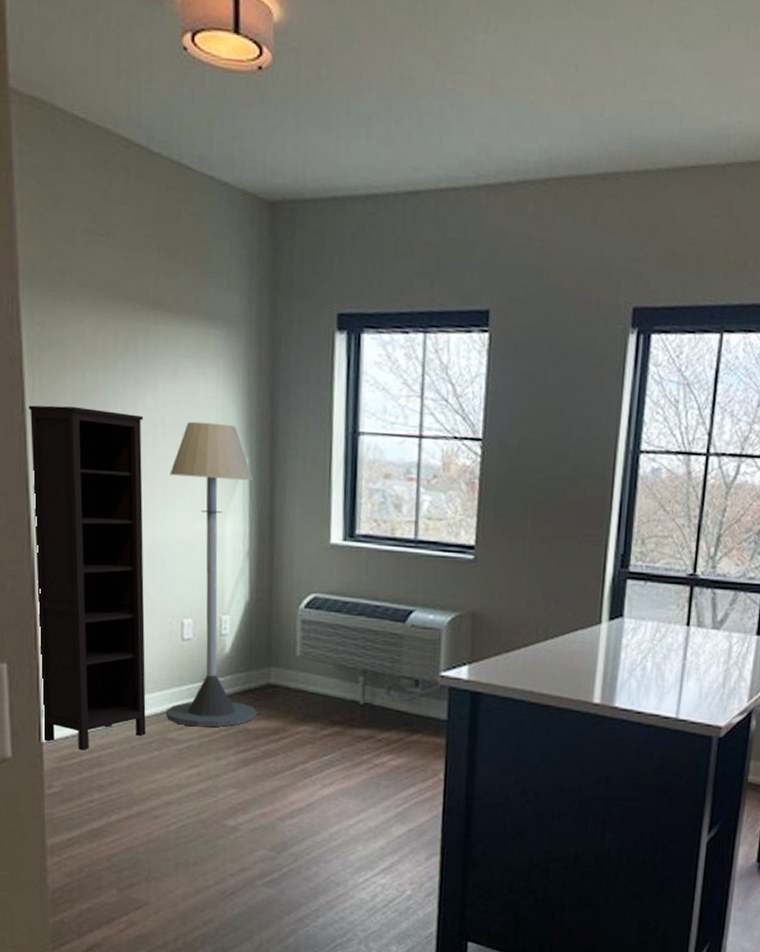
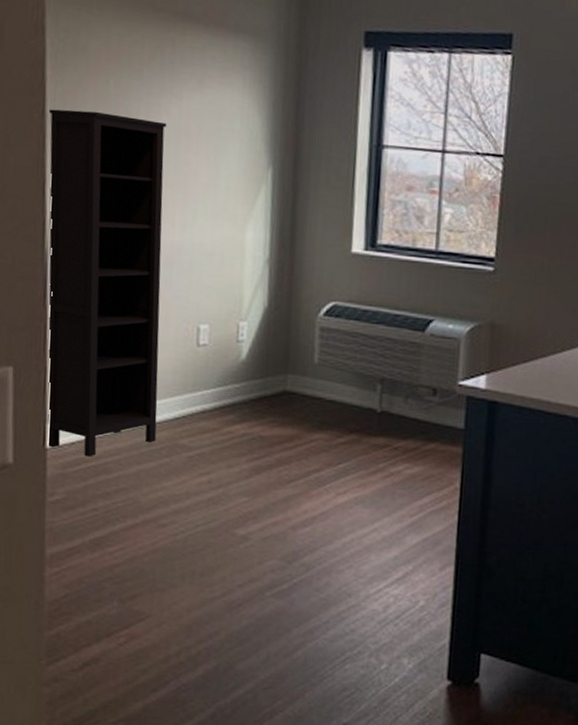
floor lamp: present [165,421,256,727] -> none [177,130,276,434]

